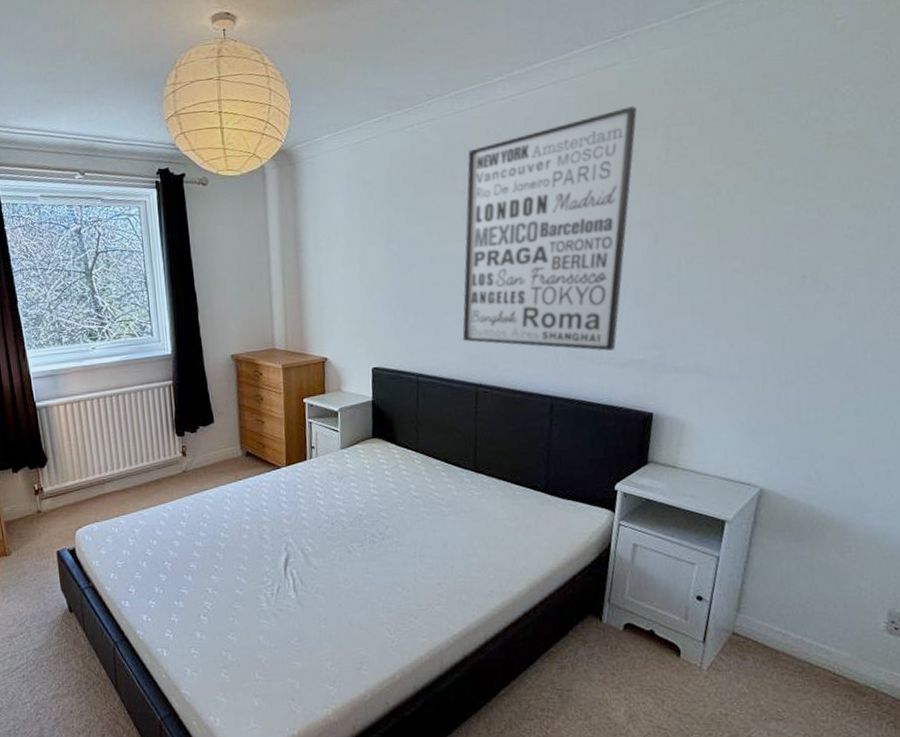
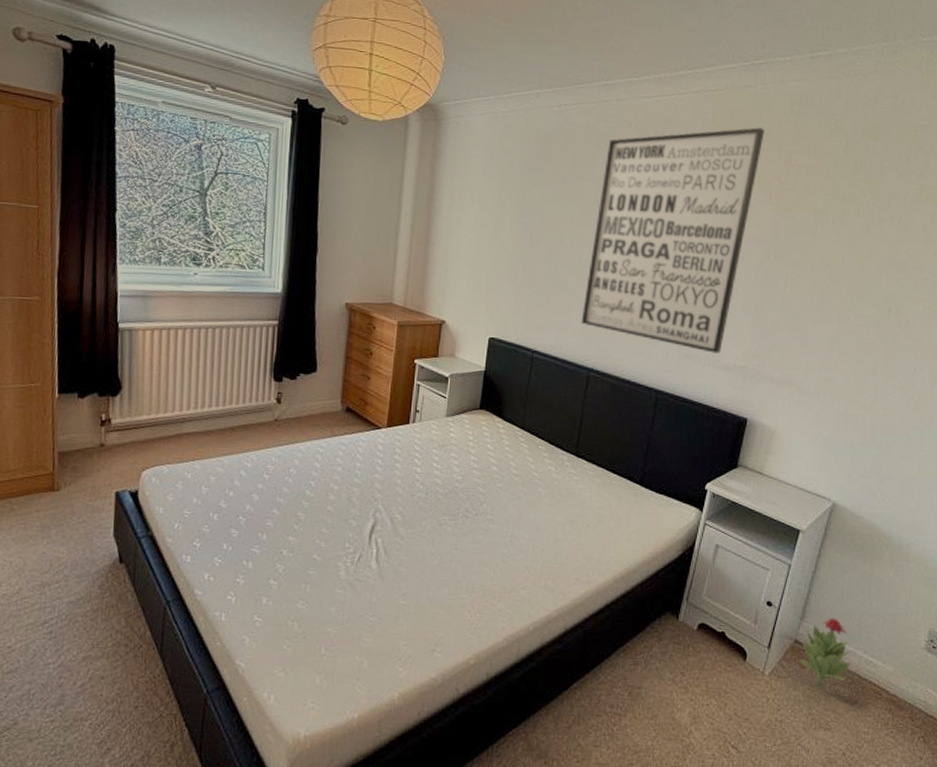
decorative plant: none [741,606,799,680] -> present [800,617,851,689]

